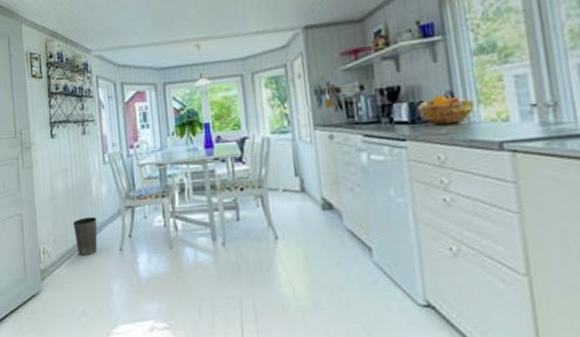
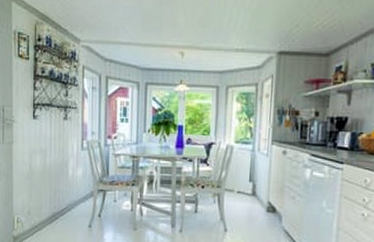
waste basket: present [72,217,98,256] -> none [47,195,70,229]

